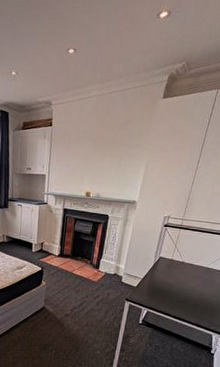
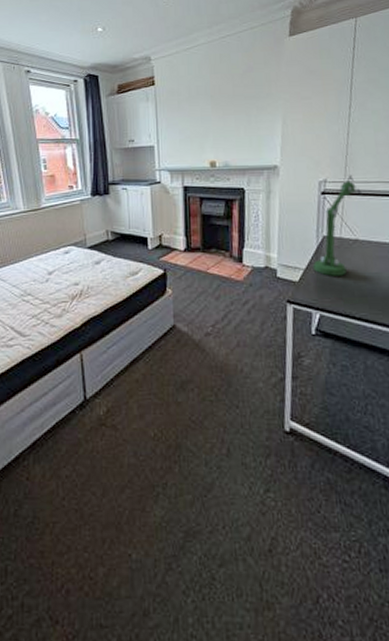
desk lamp: none [148,215,194,287] -> present [312,175,363,276]

